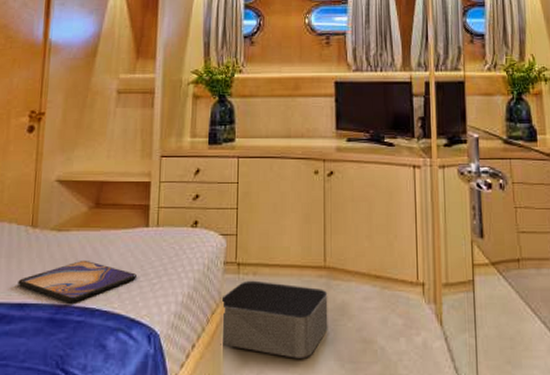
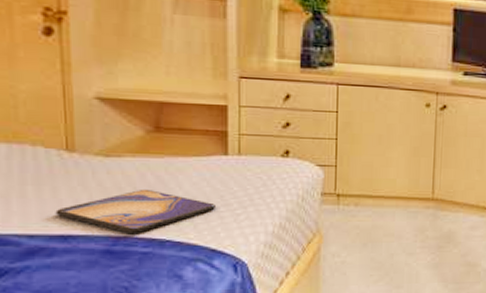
storage bin: present [220,280,328,358] -> none [317,211,435,282]

